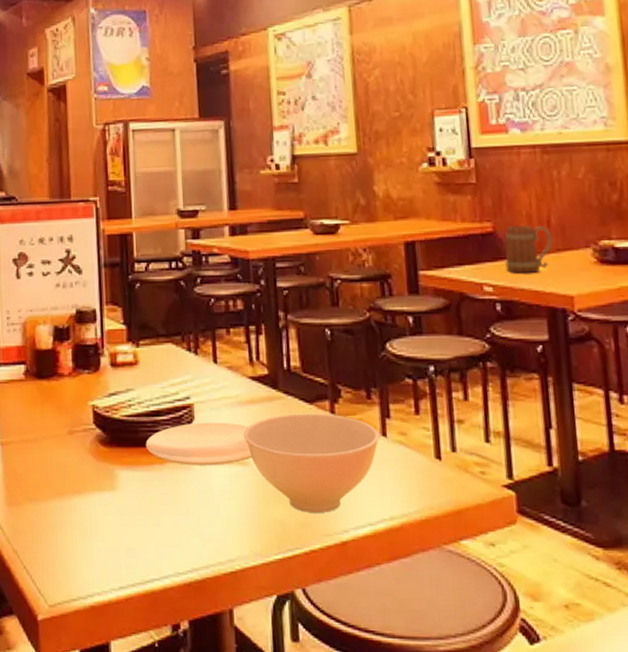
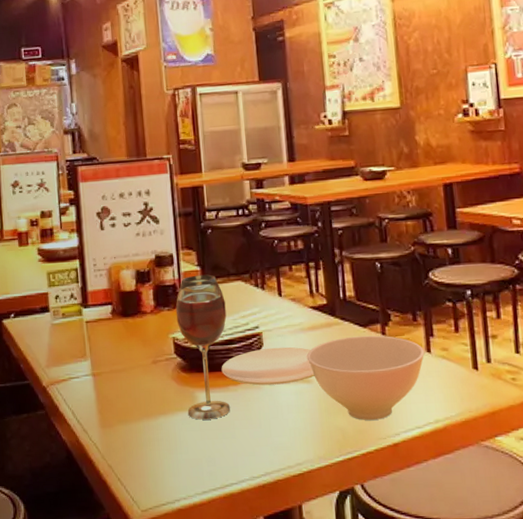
wineglass: none [96,334,154,502] -> present [175,274,230,420]

